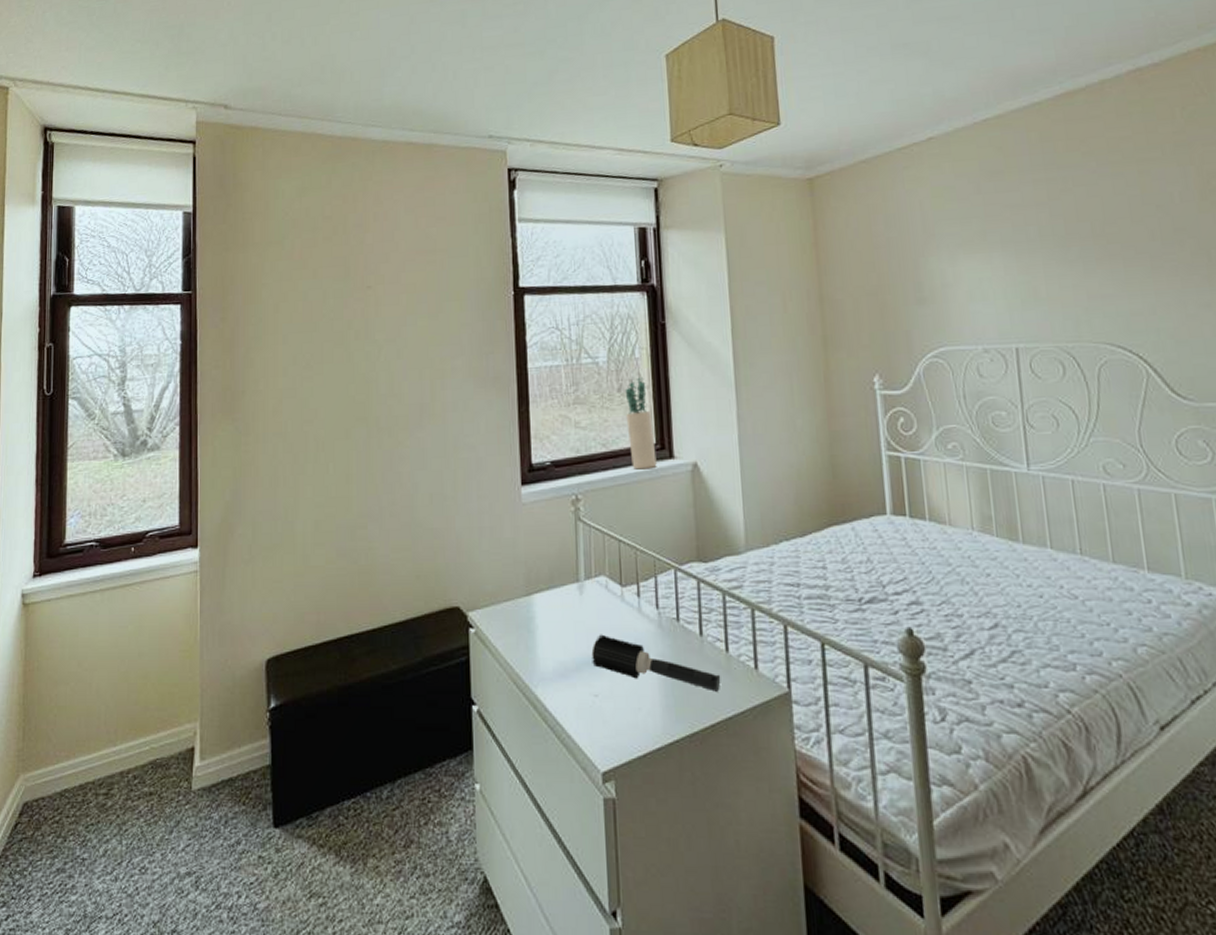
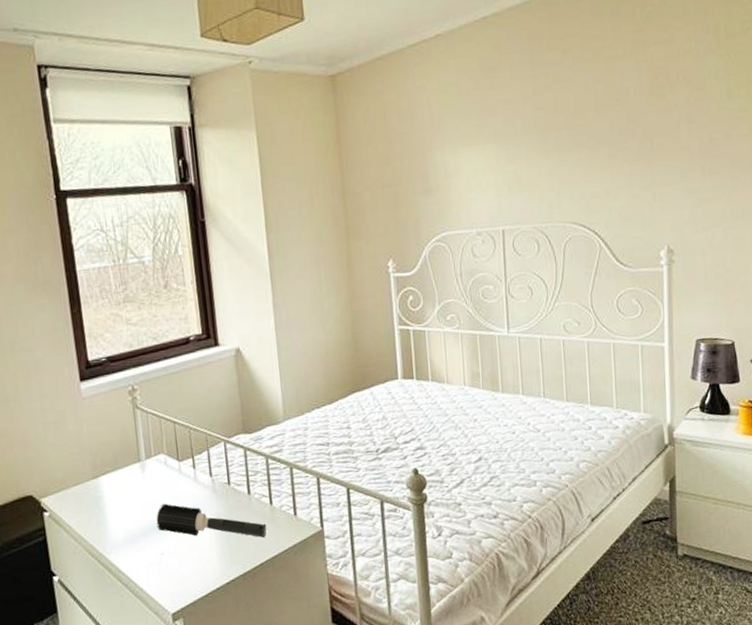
vase: present [625,373,657,470] -> none [170,269,204,359]

